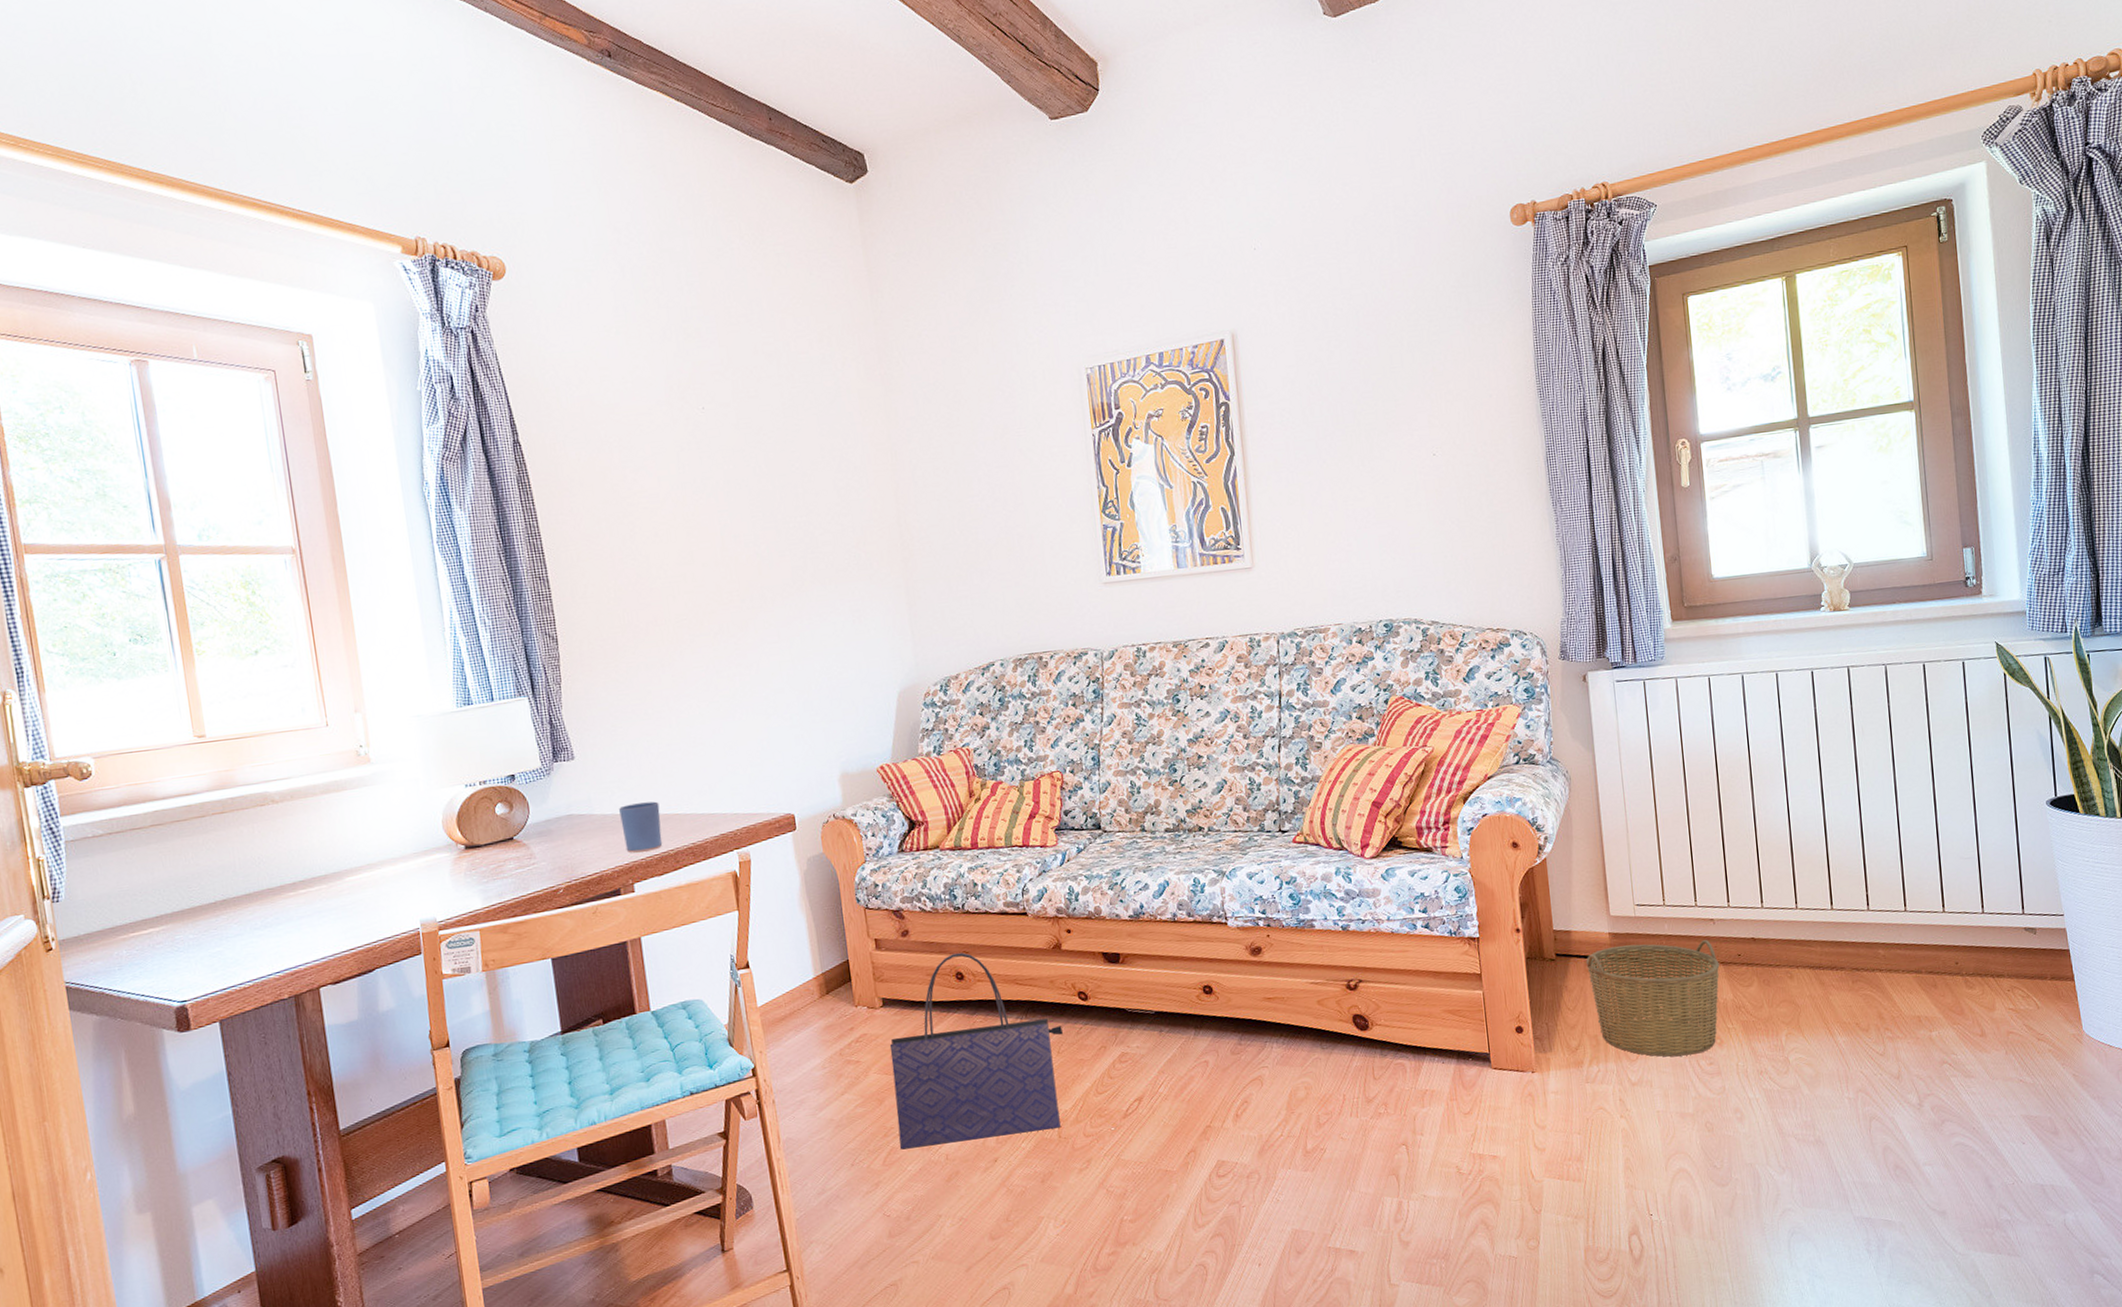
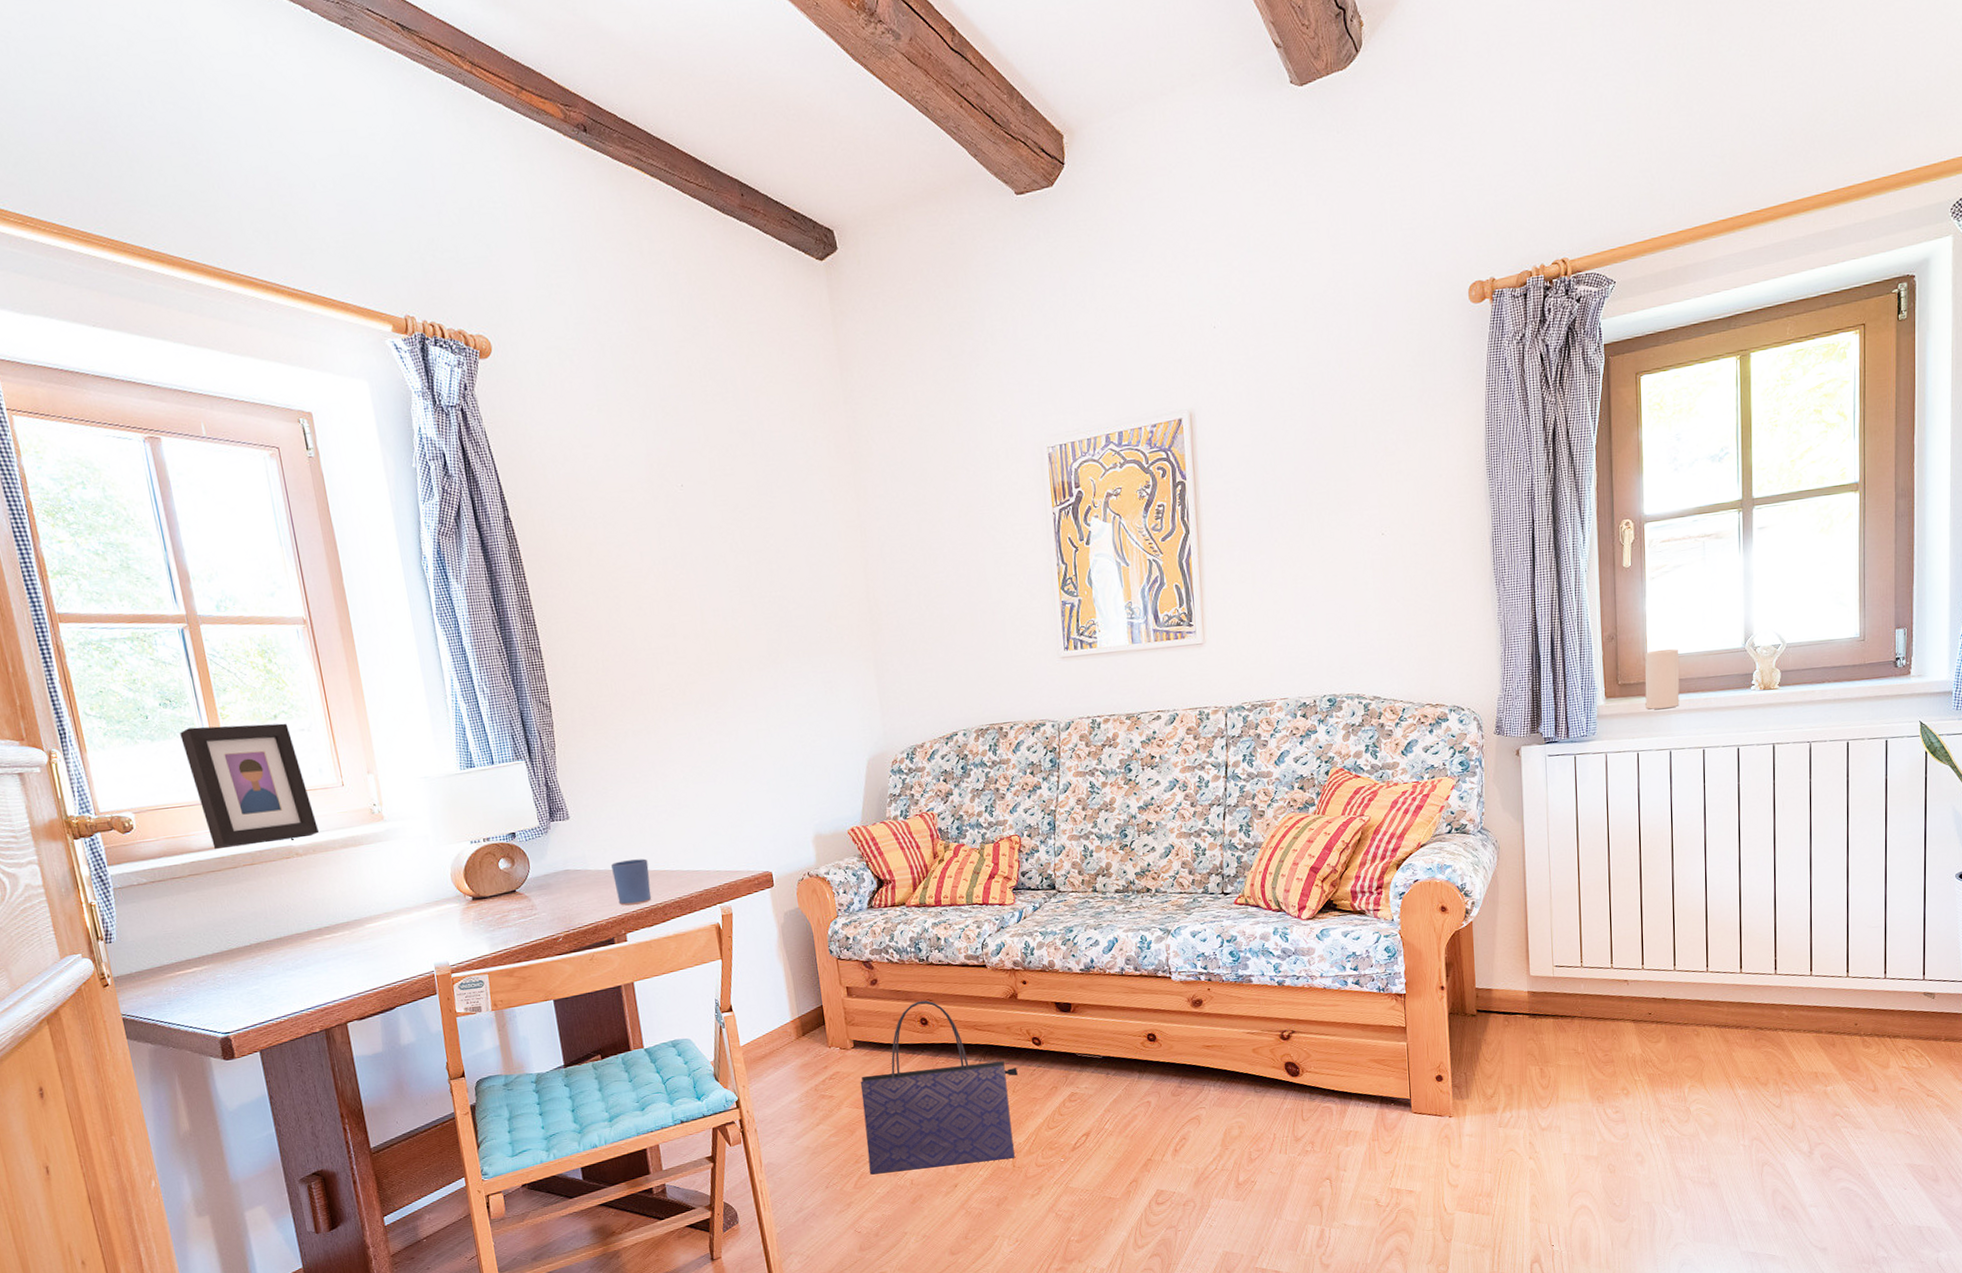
picture frame: none [150,659,299,796] -> present [180,723,320,849]
basket: present [1586,940,1720,1057] -> none [1505,999,1631,1105]
candle: none [1710,569,1749,633] -> present [1645,648,1680,710]

